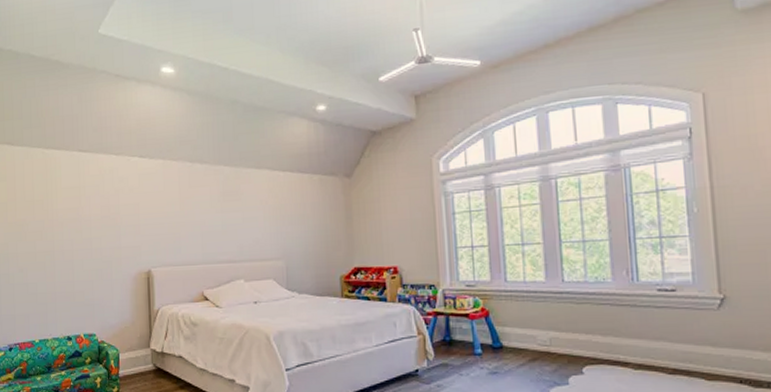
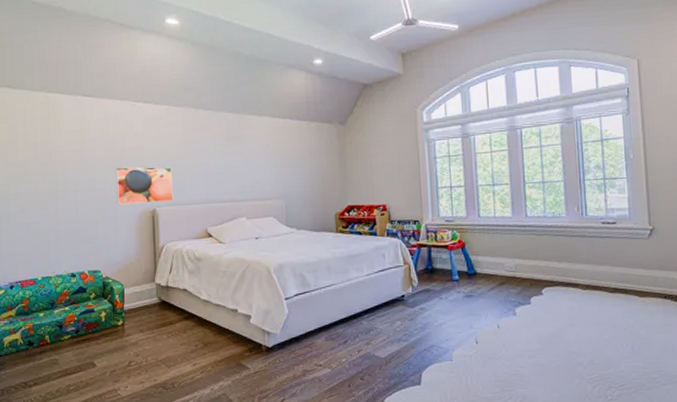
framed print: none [111,224,169,266] -> present [116,166,174,205]

